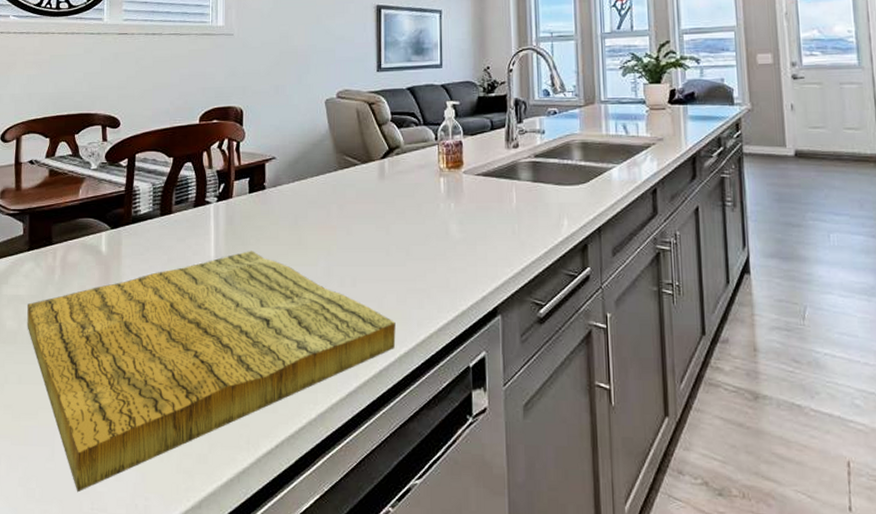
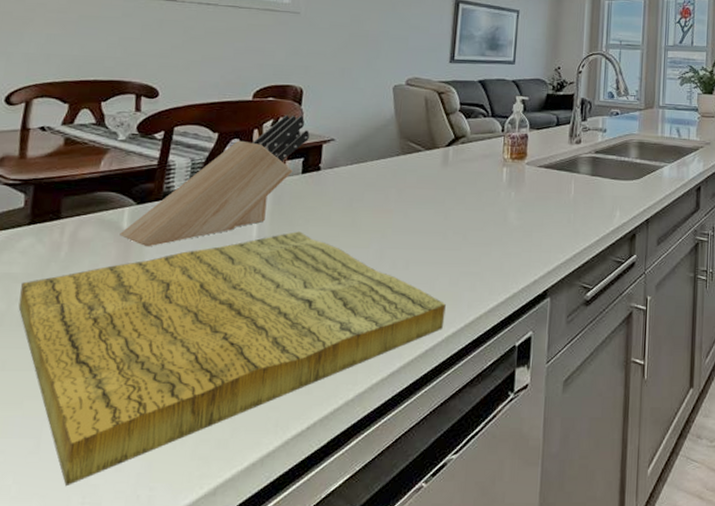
knife block: none [100,136,252,269] -> present [119,115,310,247]

